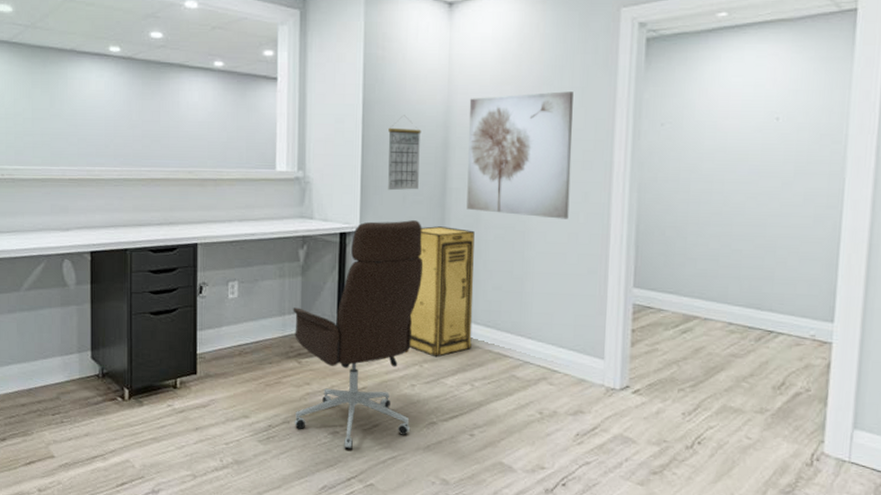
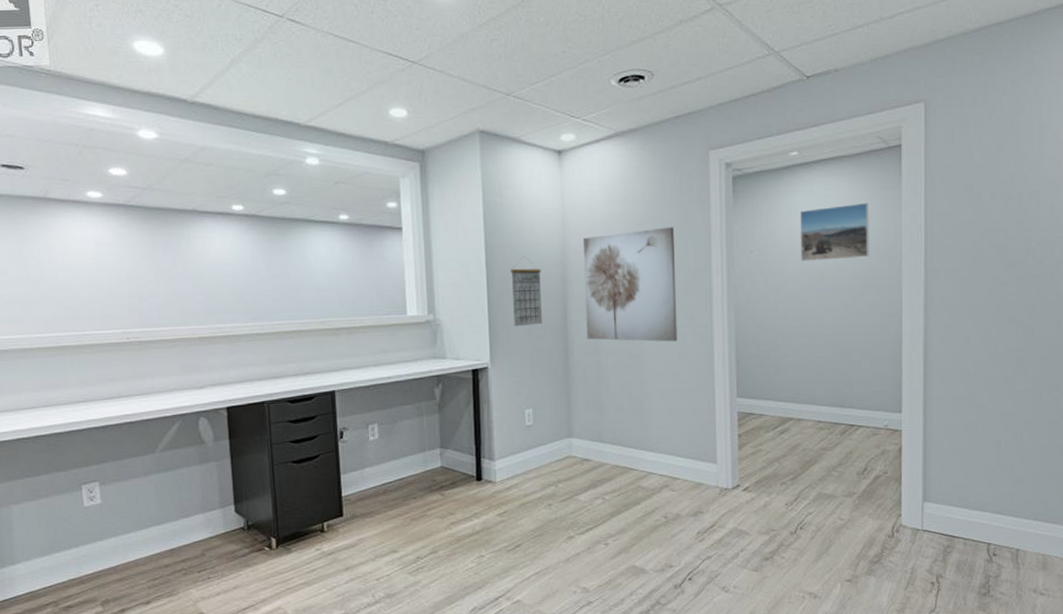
office chair: present [293,220,424,449] -> none [432,353,552,571]
storage cabinet: present [410,226,475,358] -> none [543,356,600,477]
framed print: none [722,74,811,139] -> present [800,202,869,261]

